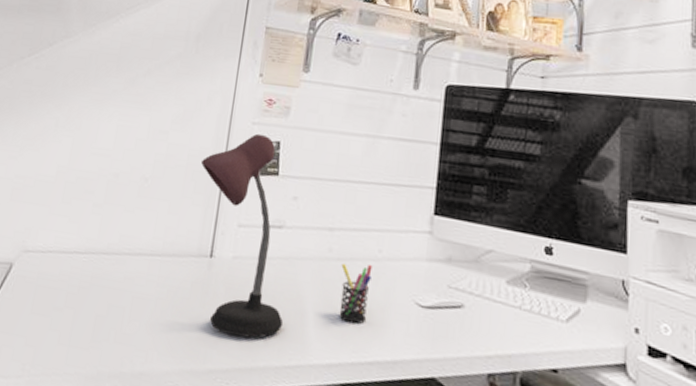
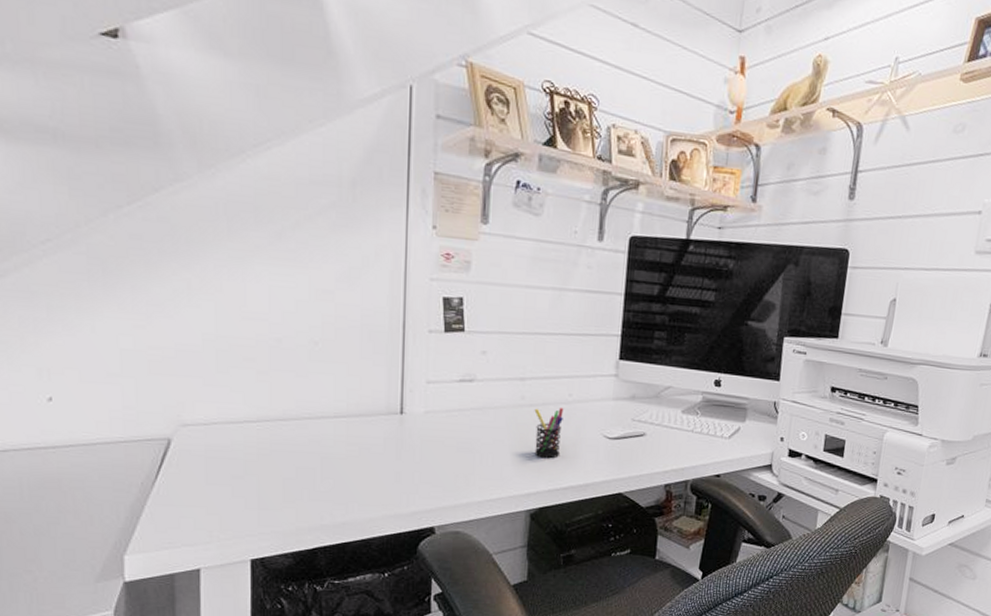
desk lamp: present [201,133,284,339] -> none [378,290,482,481]

